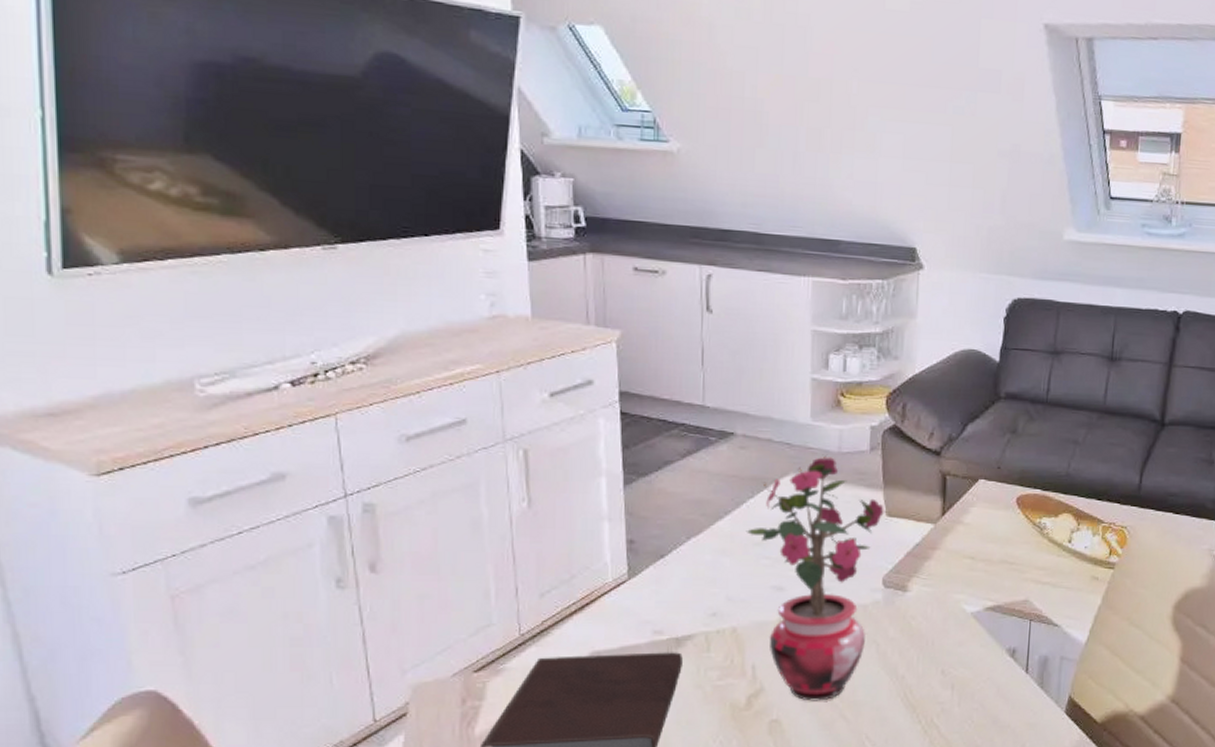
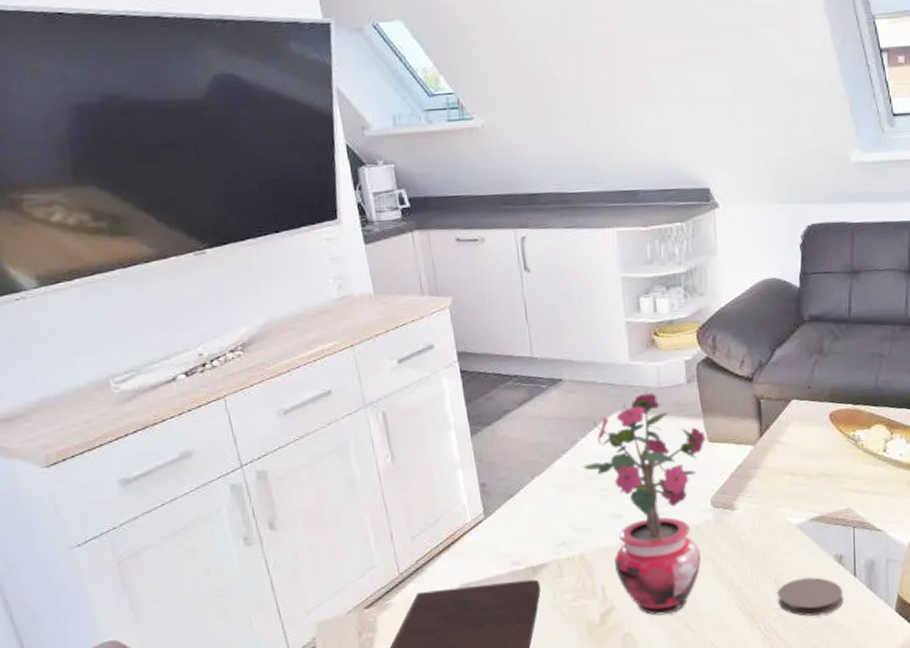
coaster: none [943,671,1013,714] -> present [777,577,844,617]

